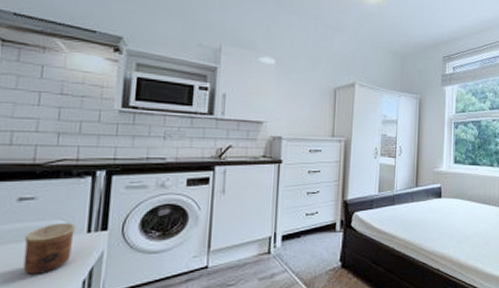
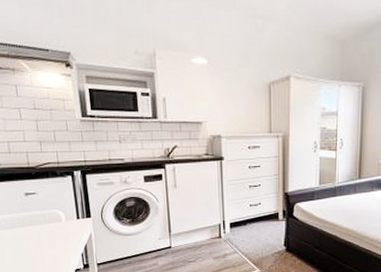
cup: present [23,223,75,276] -> none [35,212,69,249]

